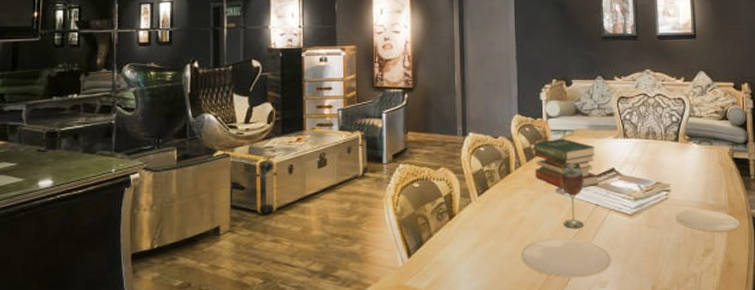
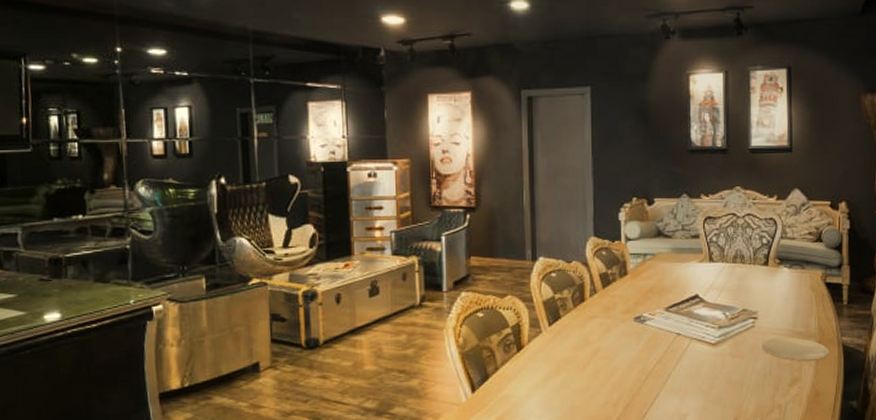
plate: present [520,237,611,278] -> none [594,369,692,411]
books: present [534,138,598,189] -> none [611,262,680,317]
wineglass: present [559,163,584,228] -> none [638,289,665,359]

